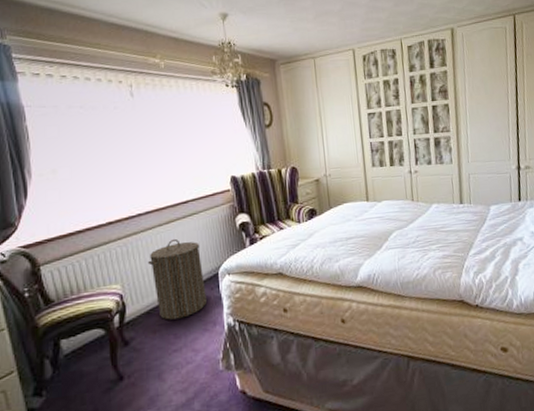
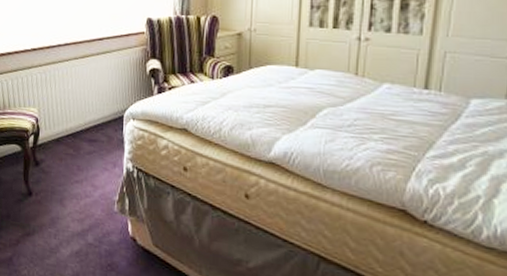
laundry hamper: present [147,238,206,320] -> none [61,74,110,153]

